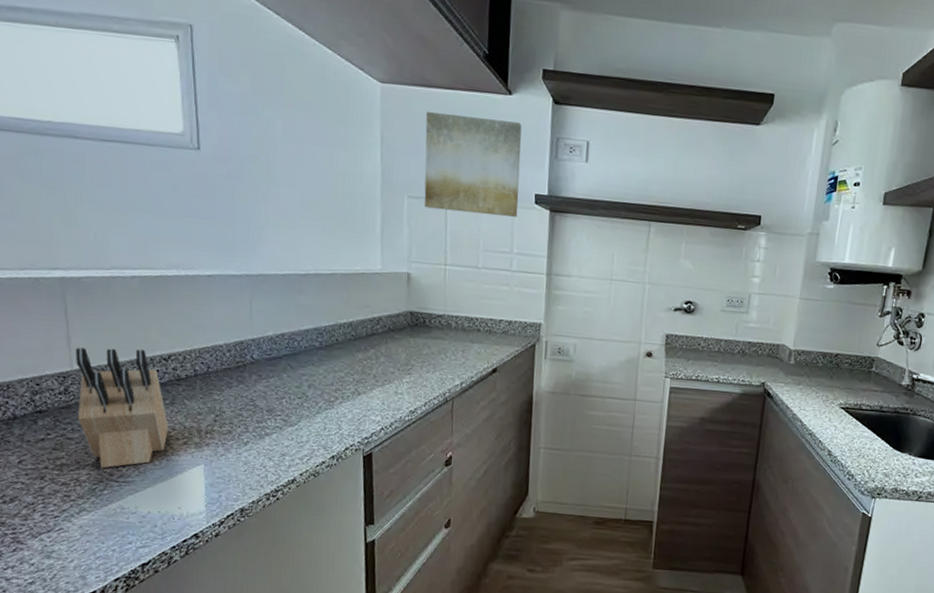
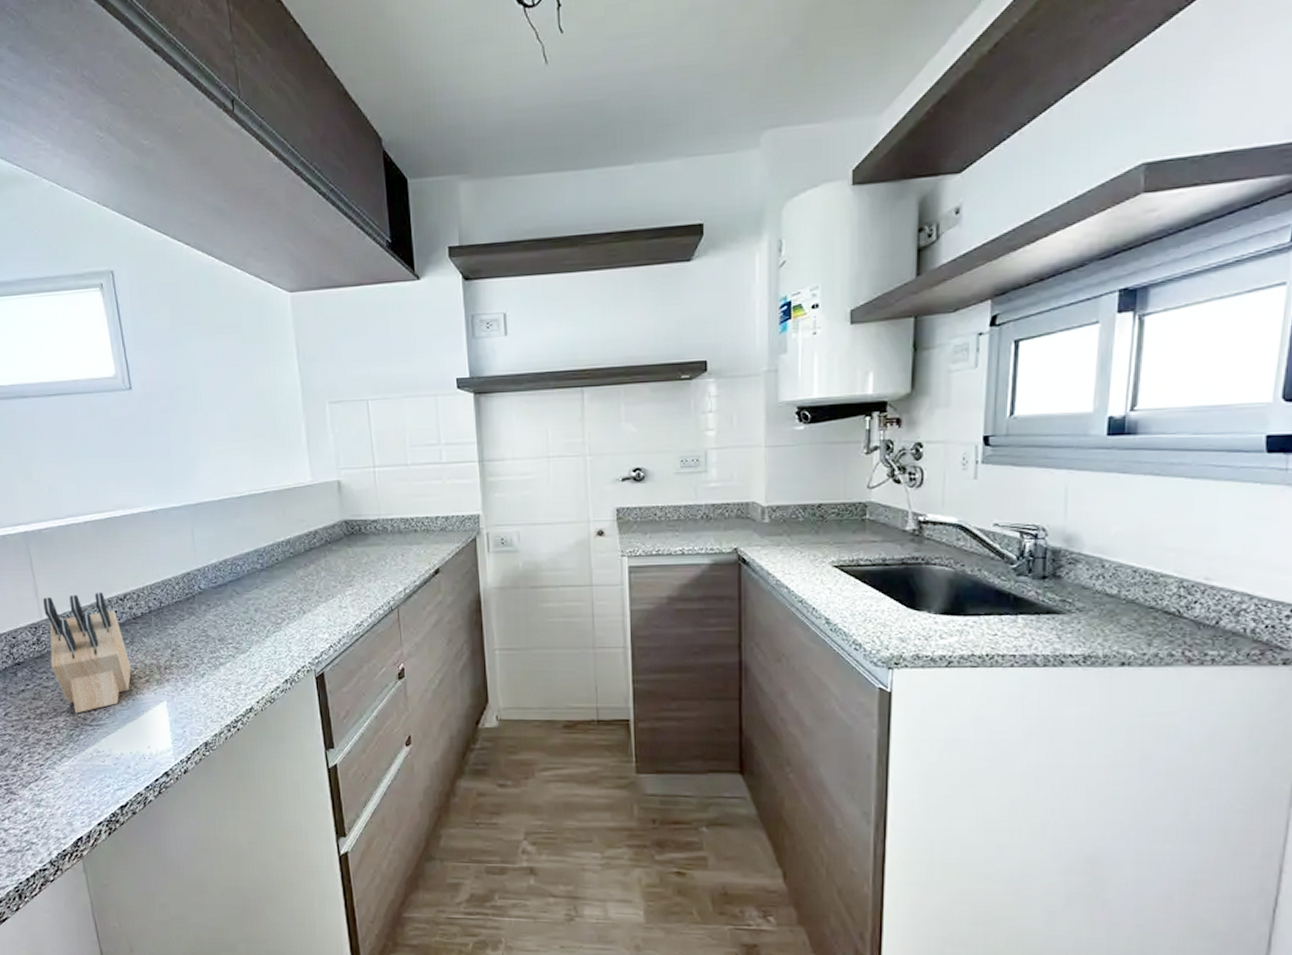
wall art: present [424,112,522,218] -> none [337,307,441,411]

